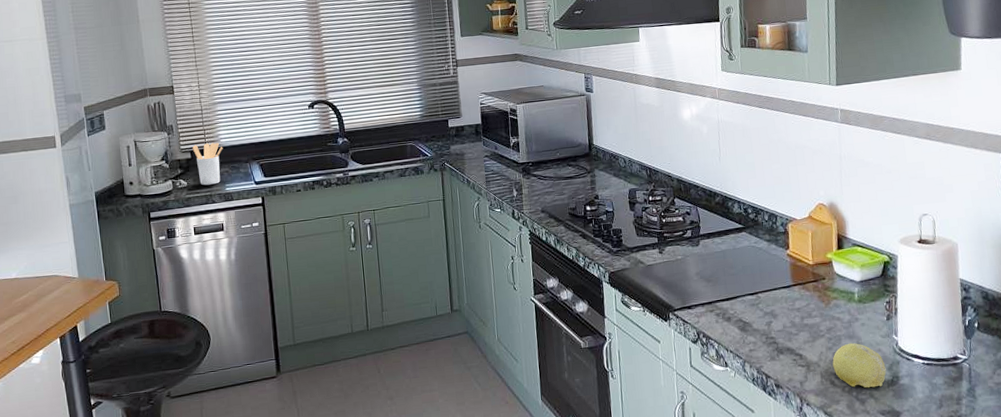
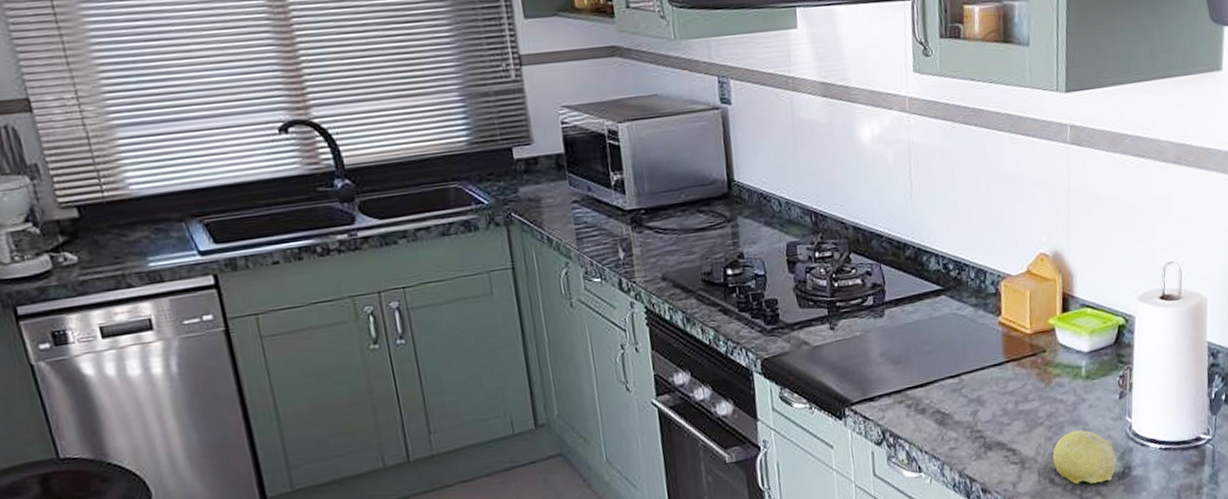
utensil holder: present [193,142,223,186] -> none [80,190,138,261]

